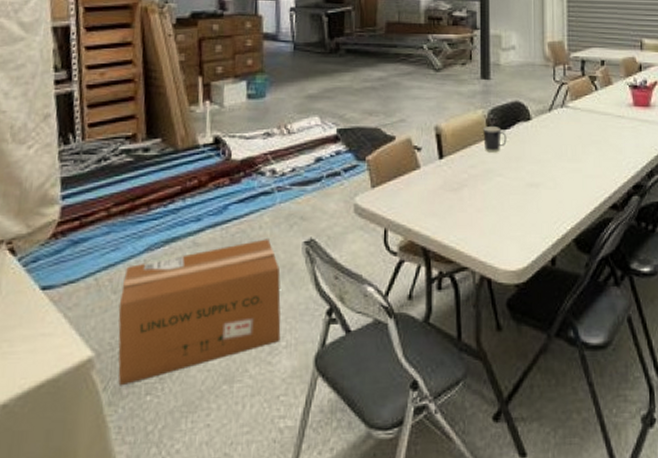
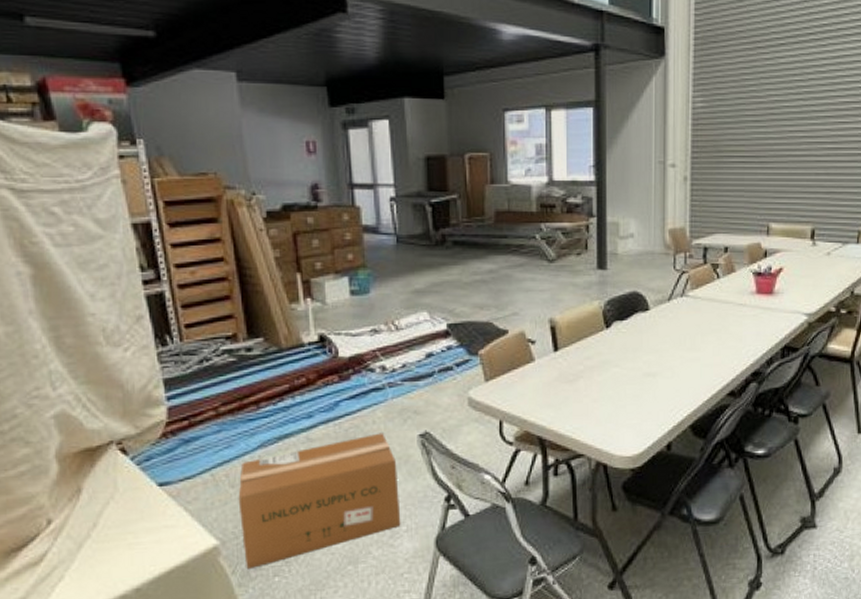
mug: present [483,125,507,153] -> none [600,317,624,344]

